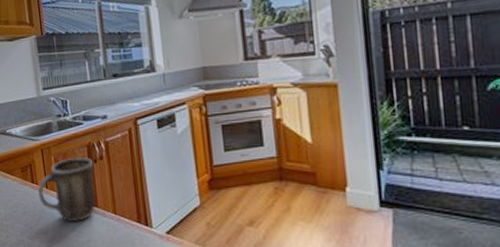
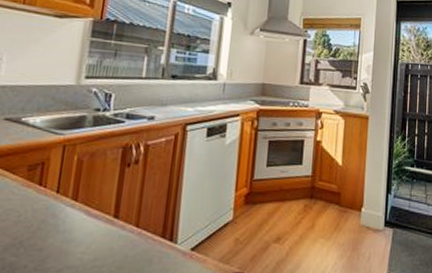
mug: present [38,157,96,223] -> none [43,159,126,236]

